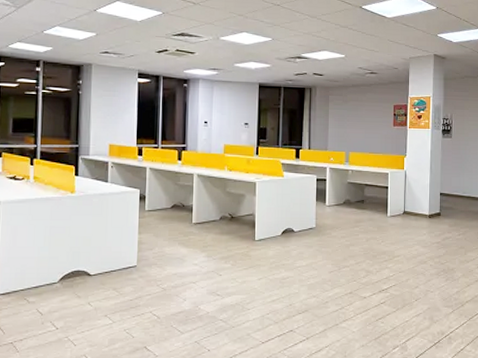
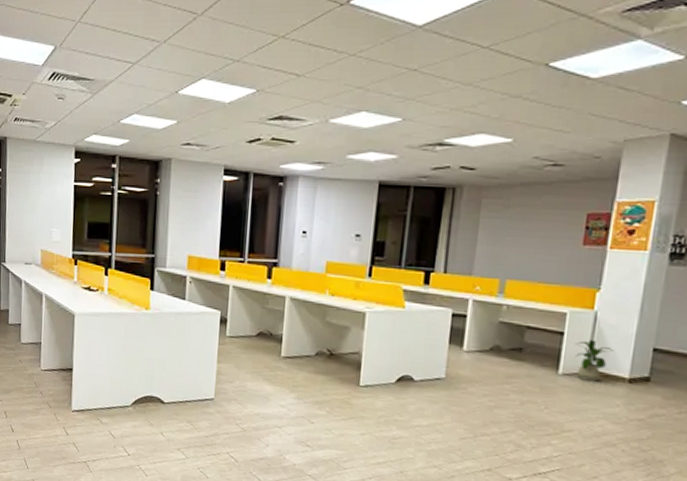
house plant: none [396,190,418,219] -> present [575,339,614,382]

